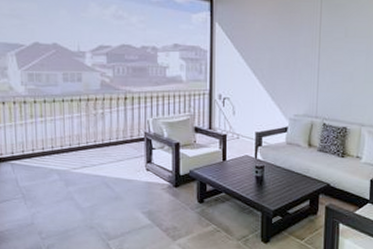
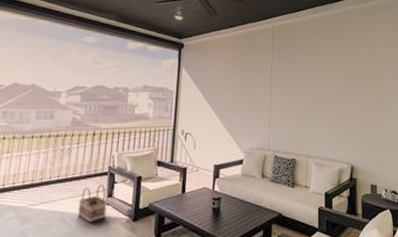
basket: none [119,149,147,187] -> present [78,183,107,223]

